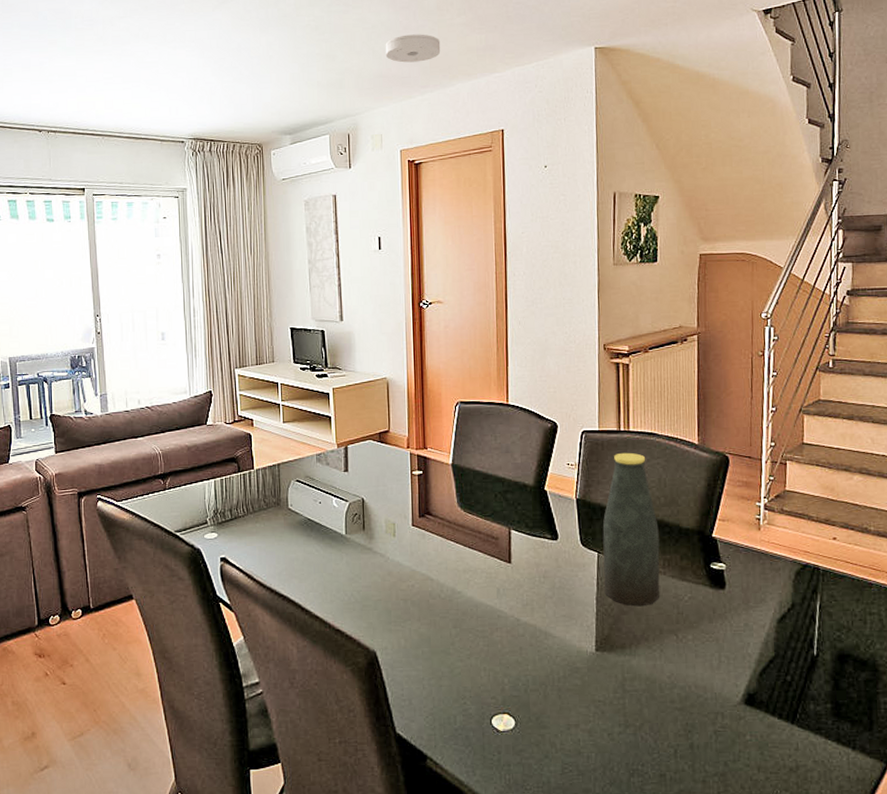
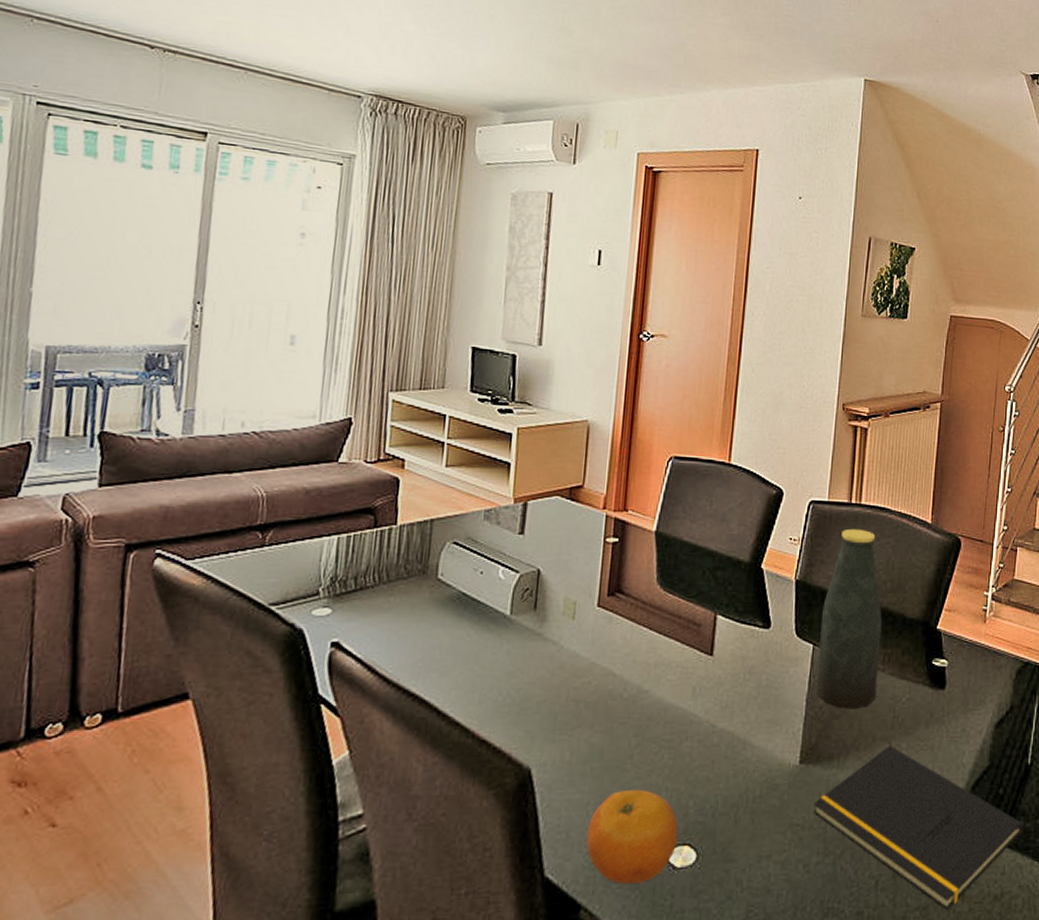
smoke detector: present [385,34,441,63] -> none [633,23,699,58]
fruit: none [425,668,498,742] -> present [587,789,678,884]
notepad: none [611,636,813,777] -> present [813,745,1023,910]

